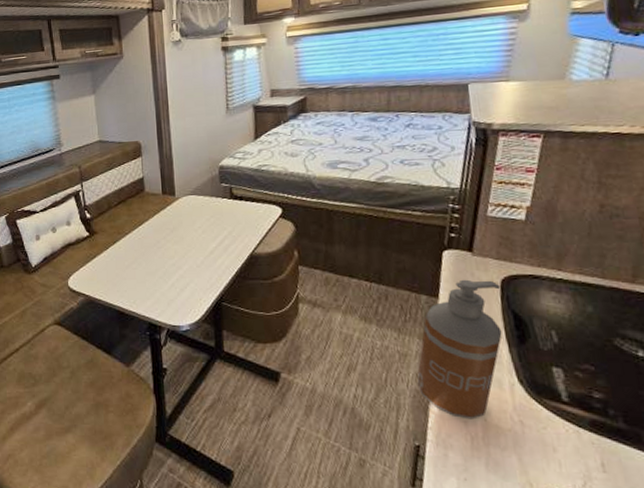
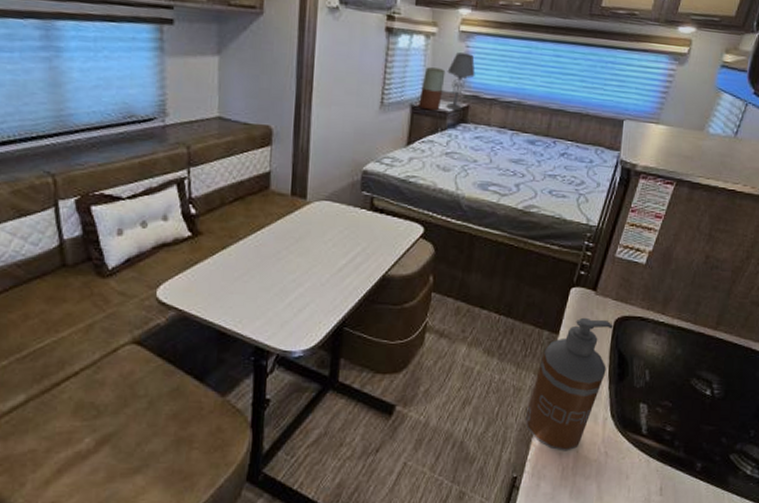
vase: none [259,71,280,108] -> present [419,67,446,111]
table lamp: none [281,53,308,104] -> present [446,52,475,112]

